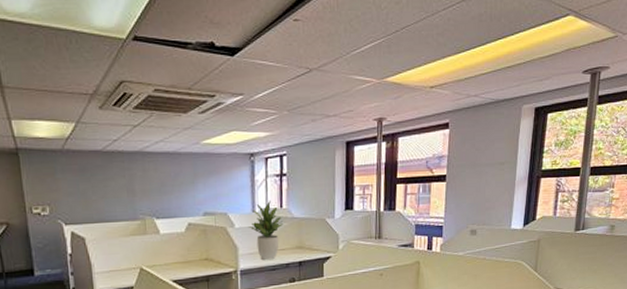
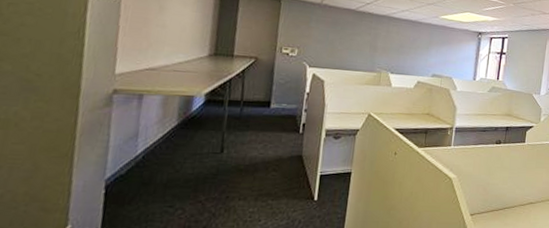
potted plant: present [248,200,284,261] -> none [468,72,498,123]

